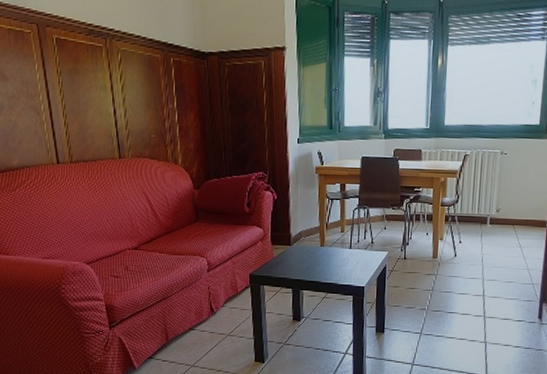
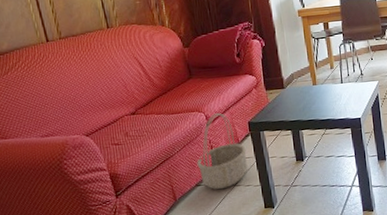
basket: none [193,260,244,337] -> present [197,113,248,190]

